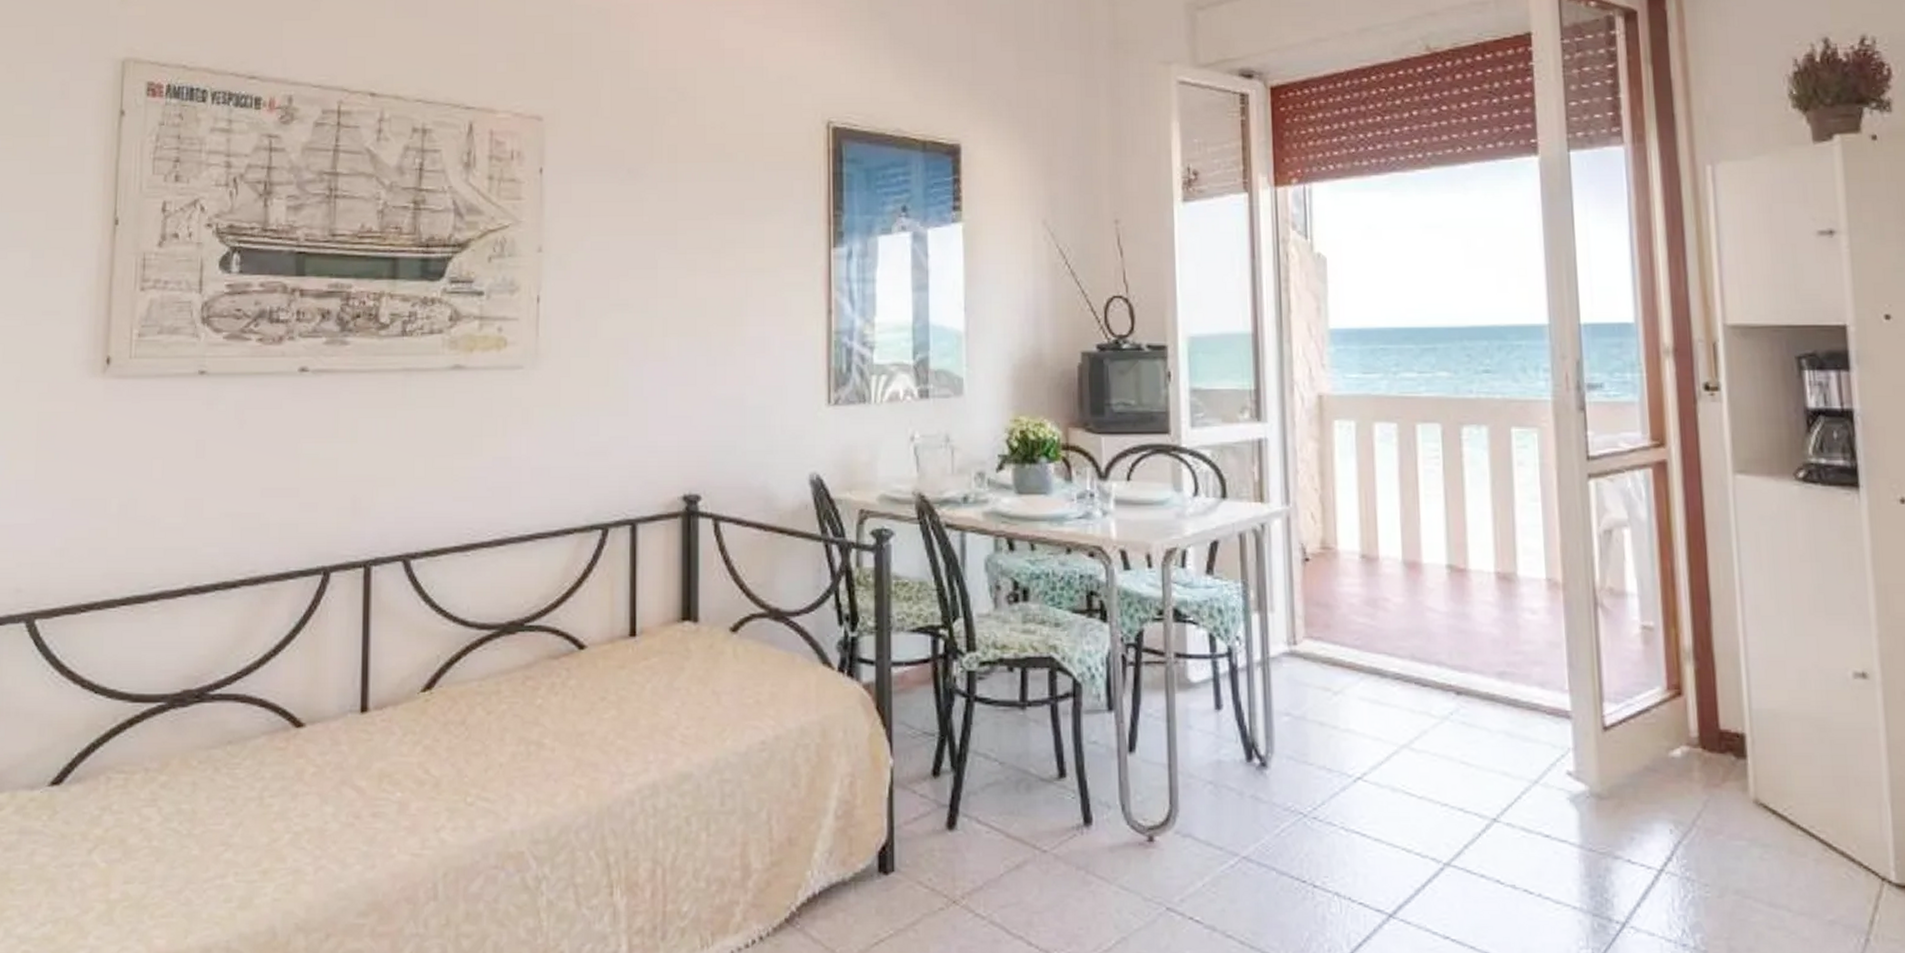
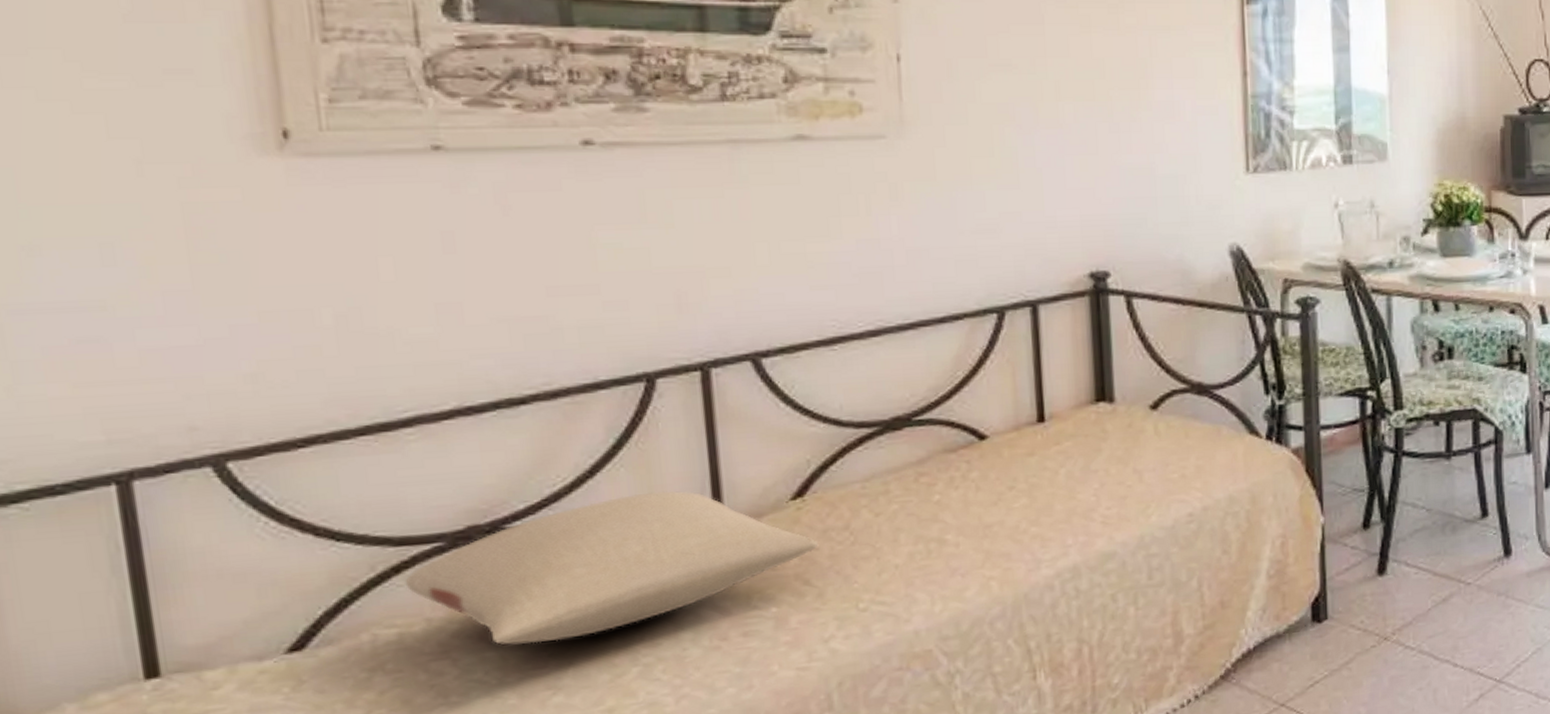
pillow: none [135,673,440,802] -> present [404,491,819,645]

